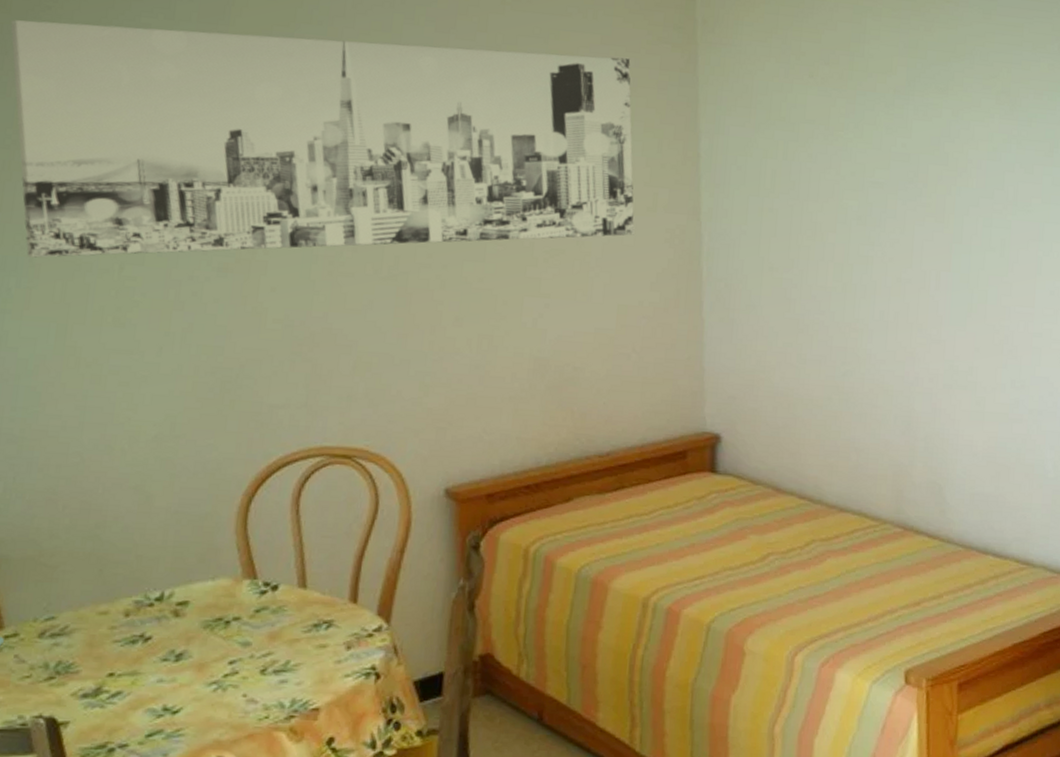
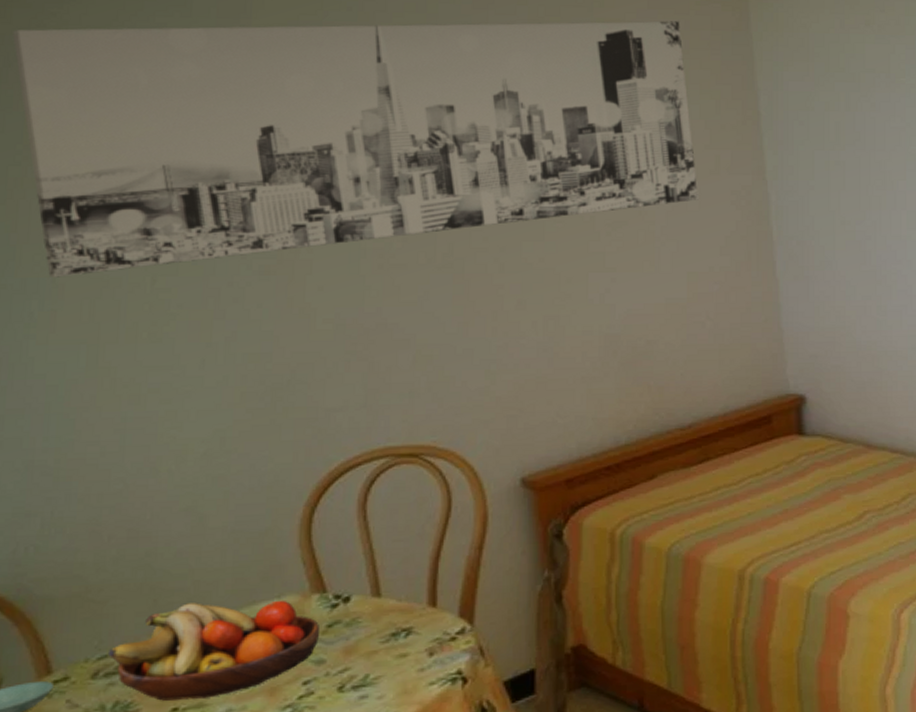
fruit bowl: none [54,576,248,667] -> present [107,600,319,701]

